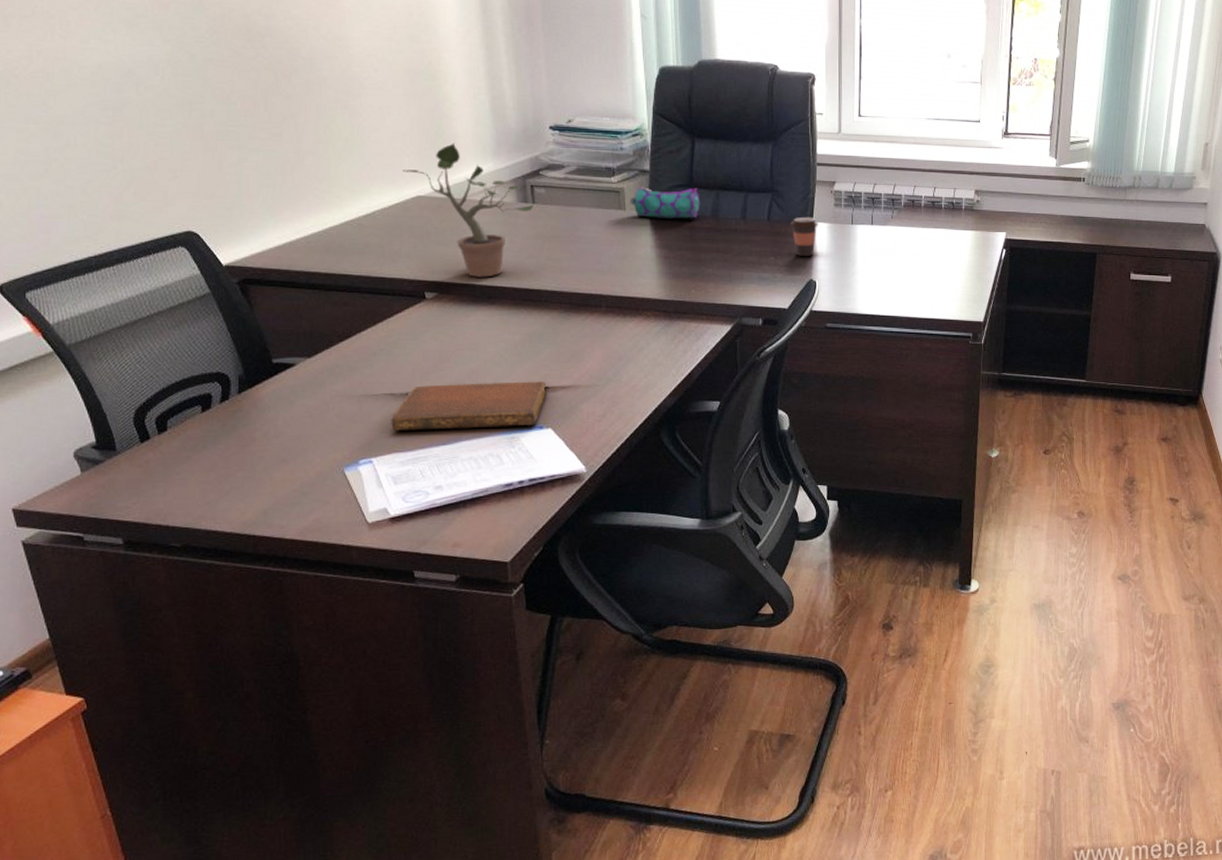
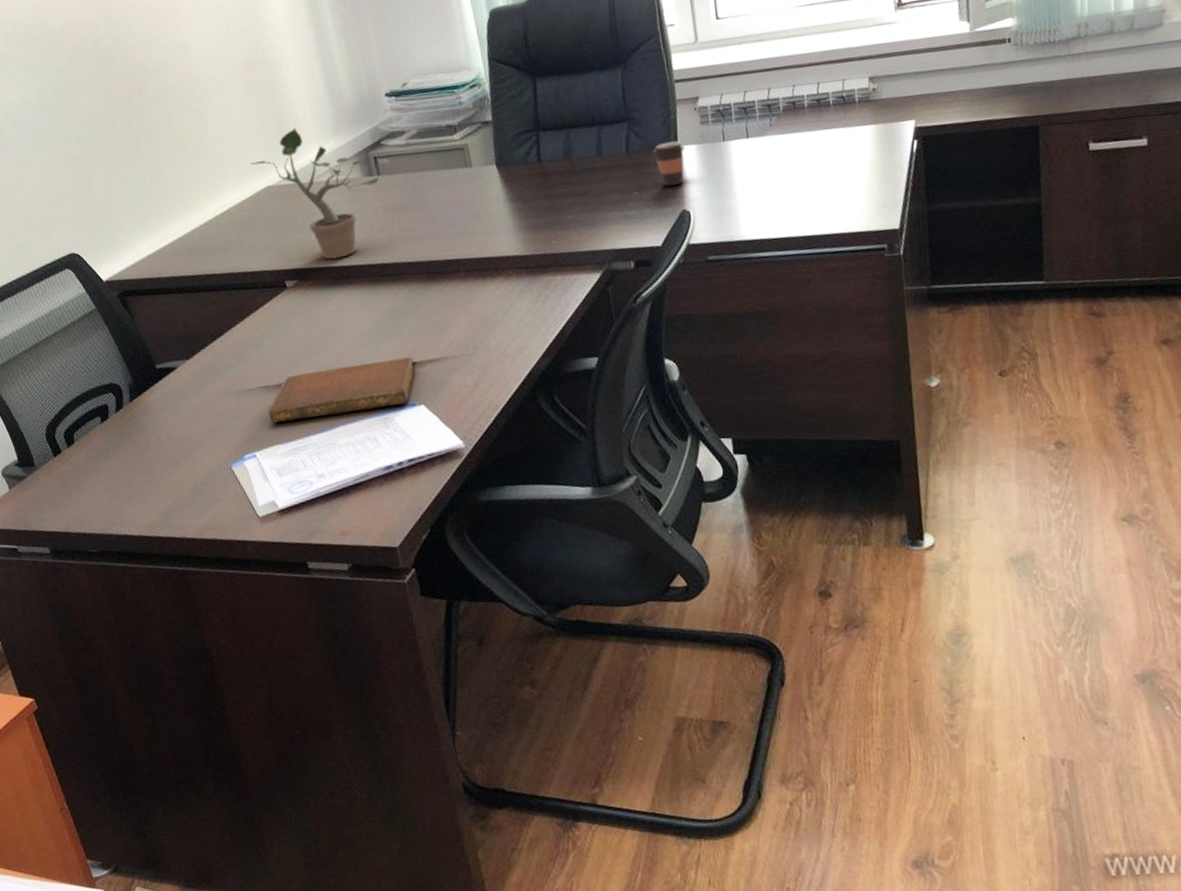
pencil case: present [630,186,700,219] -> none [476,130,551,171]

